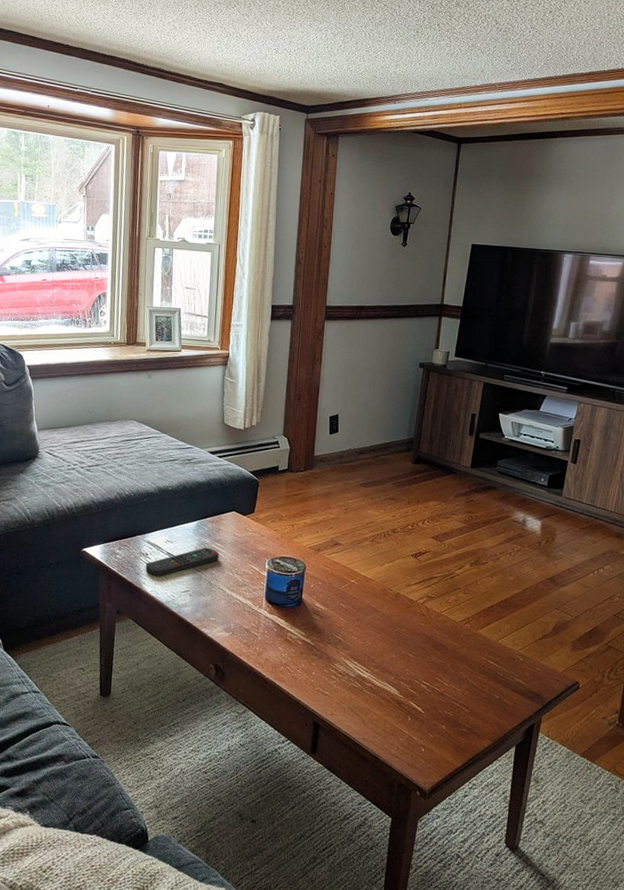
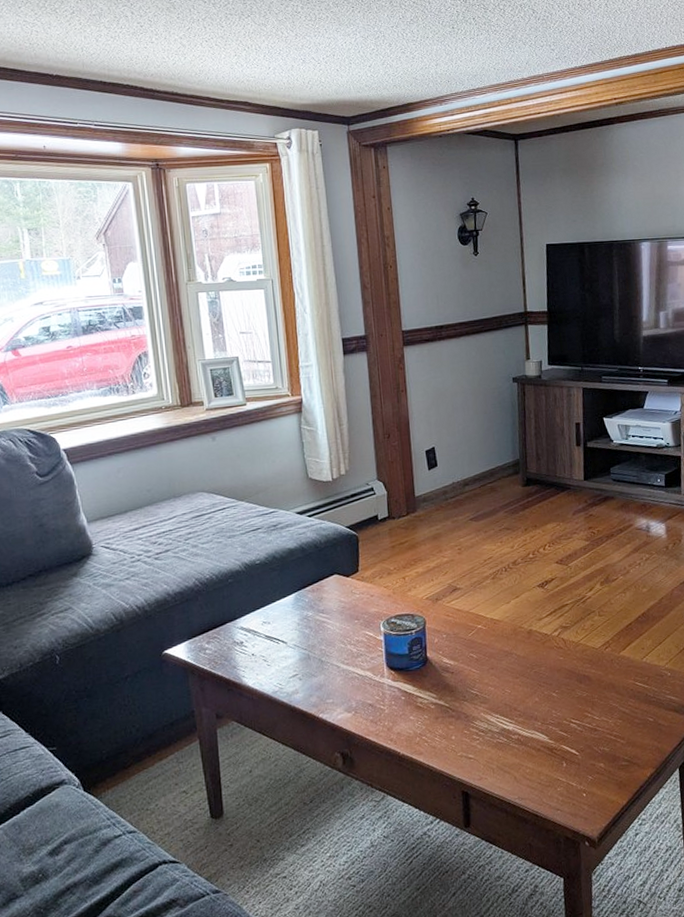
remote control: present [145,547,219,577] -> none [242,621,327,666]

